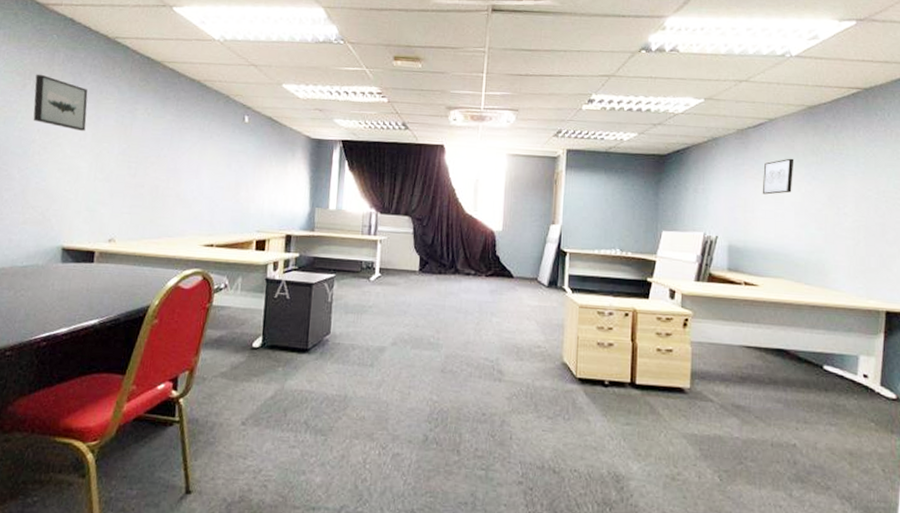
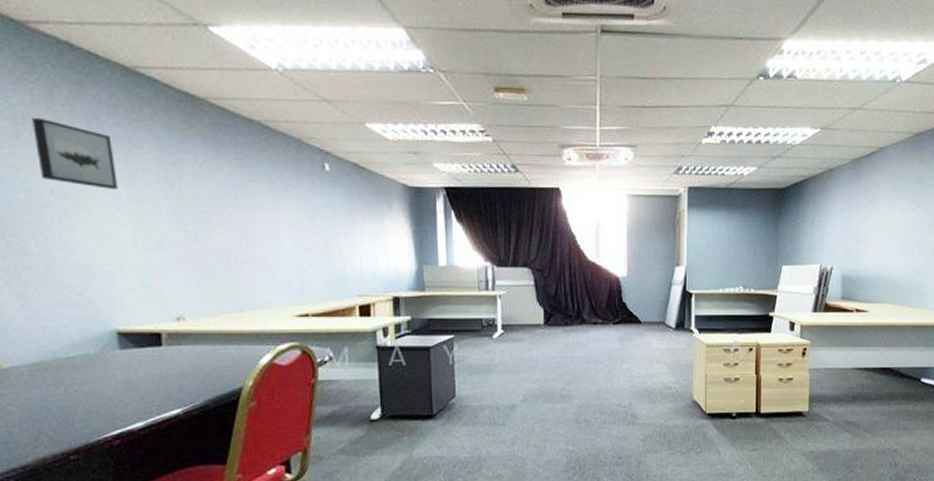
wall art: present [762,158,794,195] -> none [872,186,902,224]

